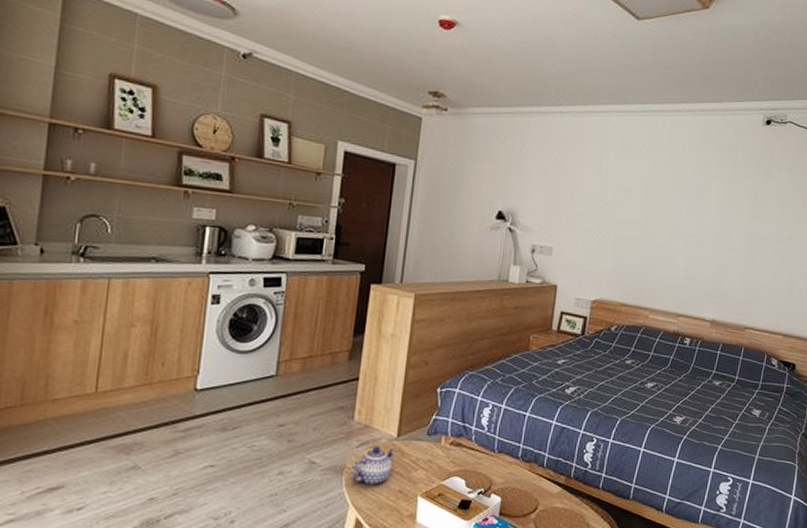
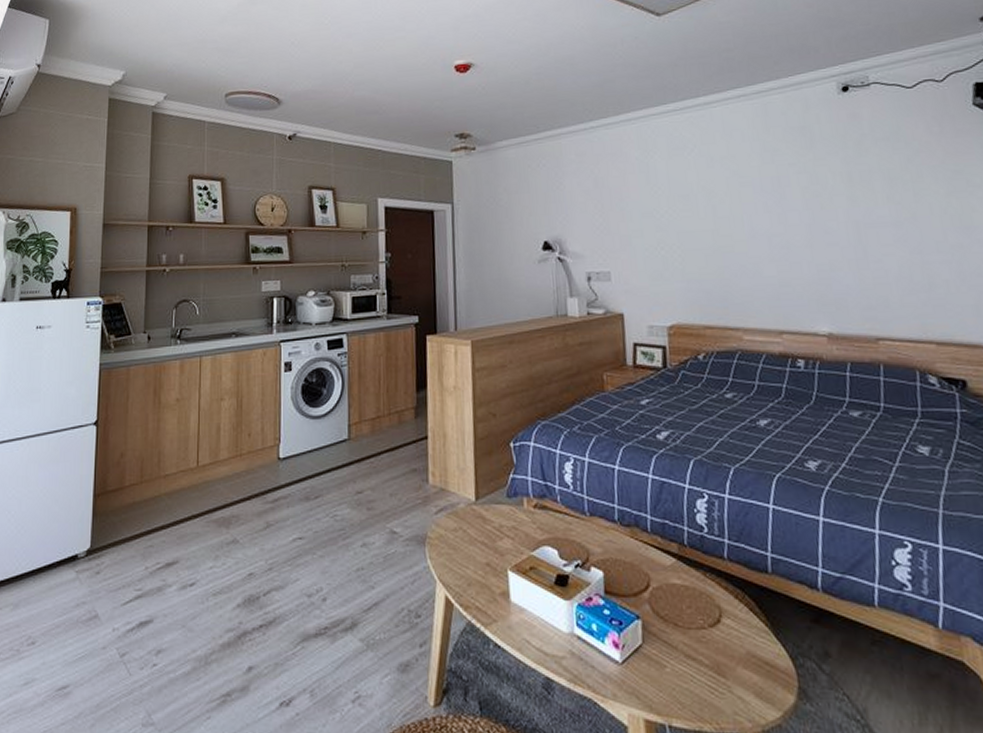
teapot: present [350,446,396,486] -> none [433,512,476,558]

